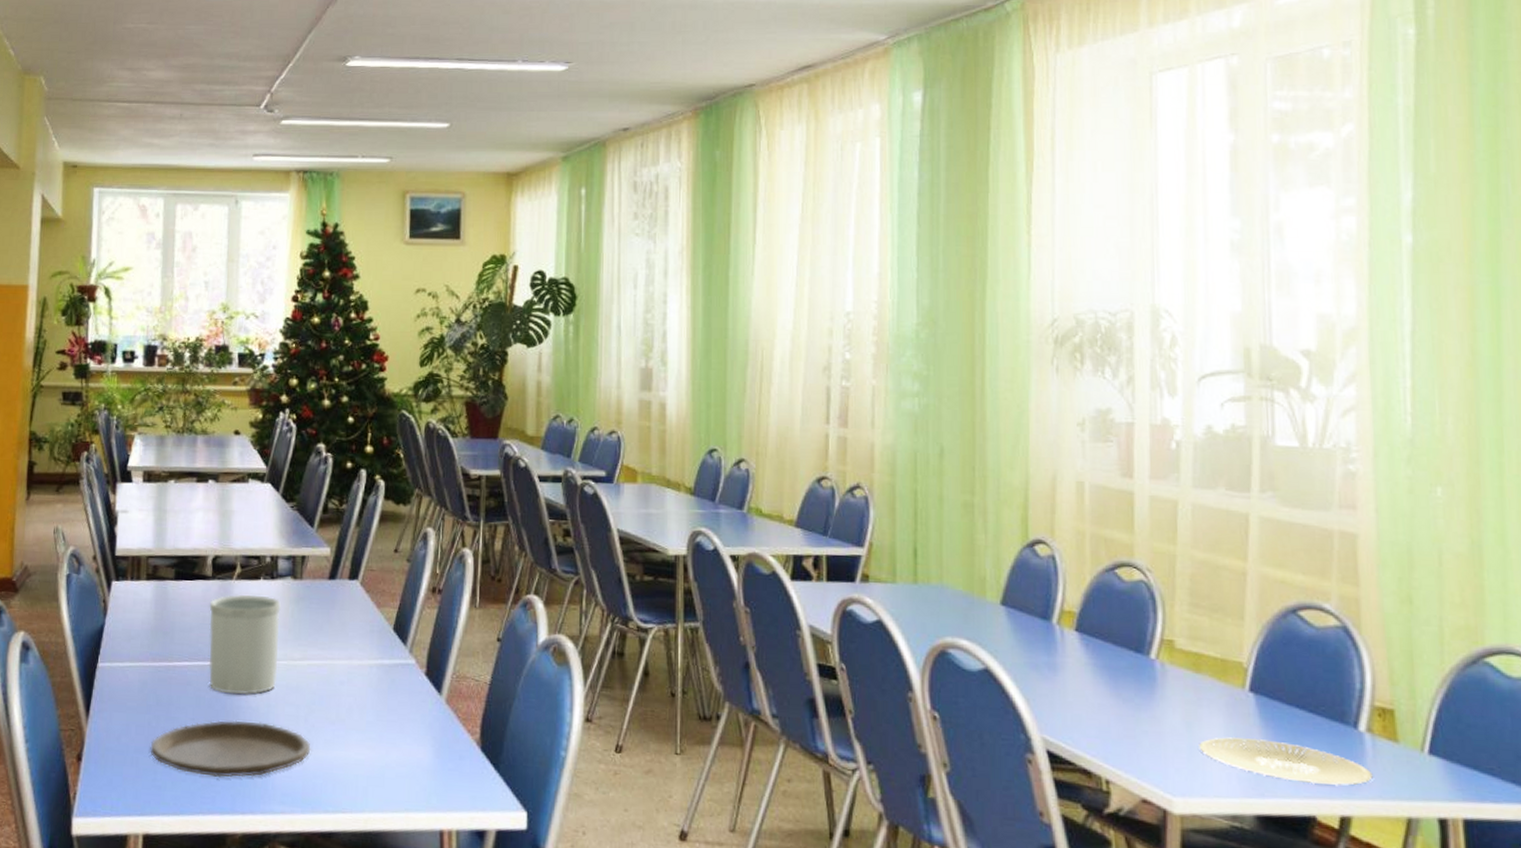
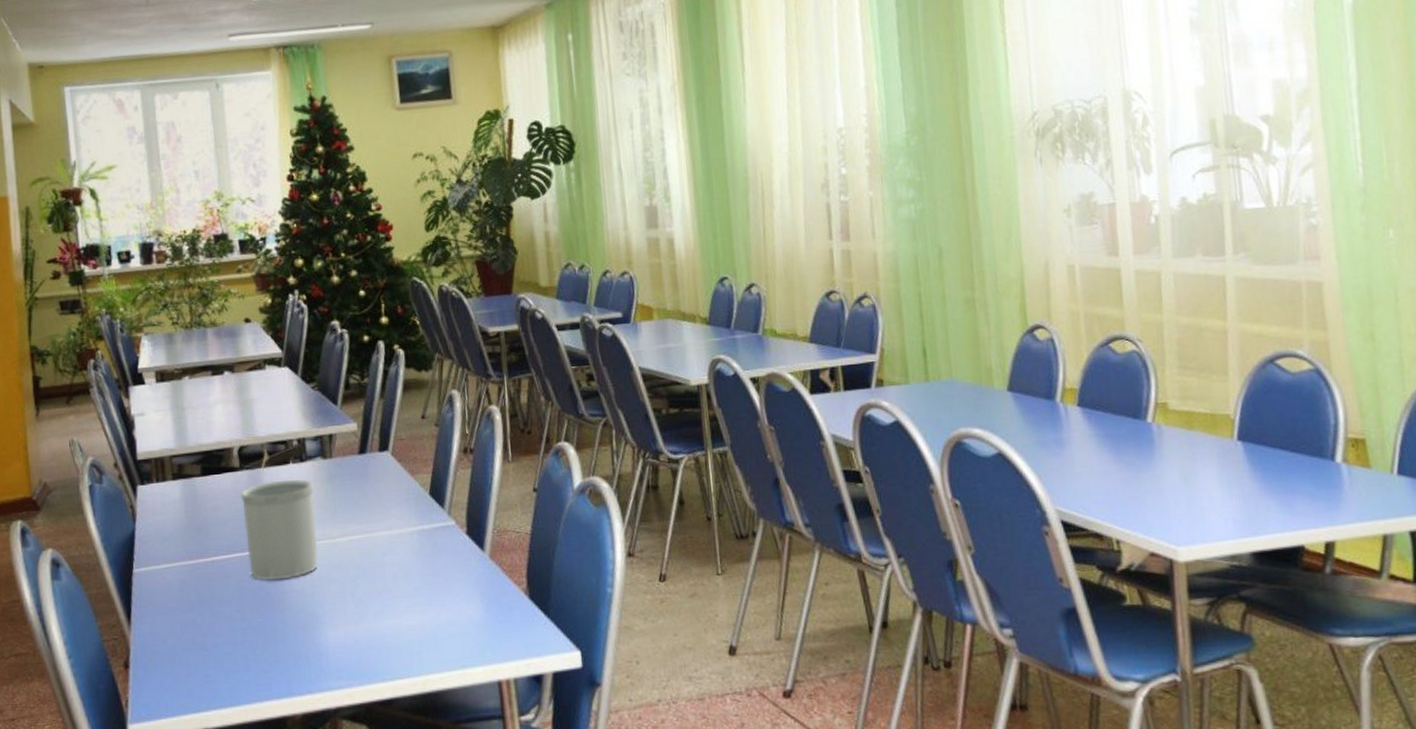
plate: present [150,720,311,778] -> none [198,603,361,664]
plate: present [1199,737,1373,785] -> none [1197,482,1351,517]

